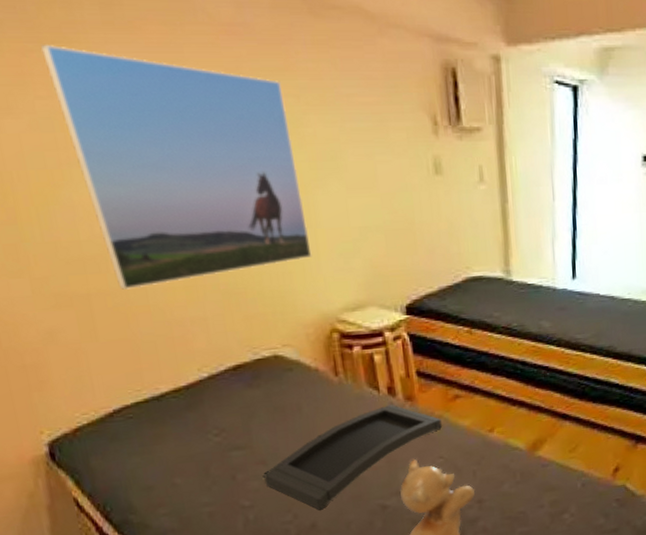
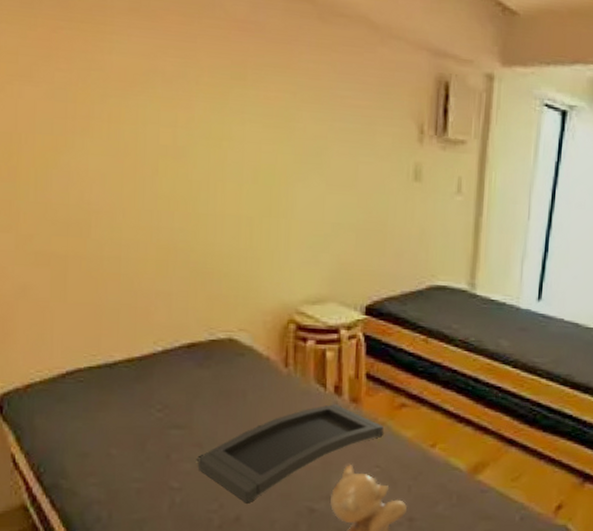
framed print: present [40,44,312,290] -> none [69,23,283,256]

